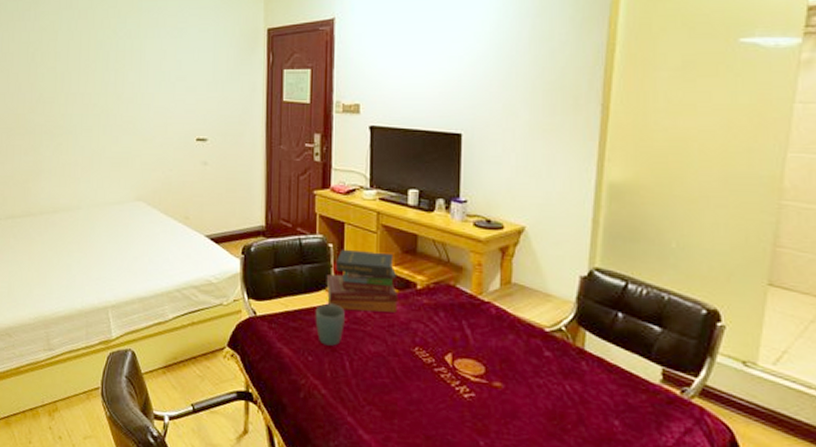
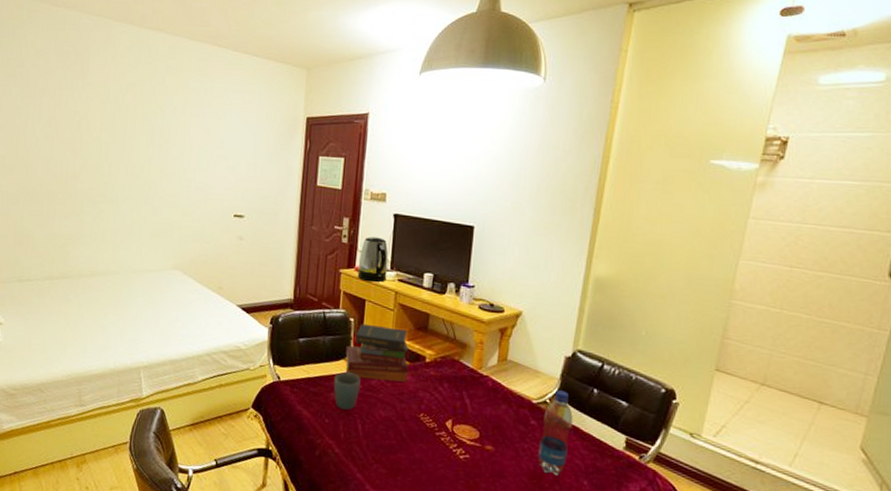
kettle: none [333,153,367,202] -> present [357,237,389,282]
bottle: none [557,315,595,416] -> present [538,390,573,477]

